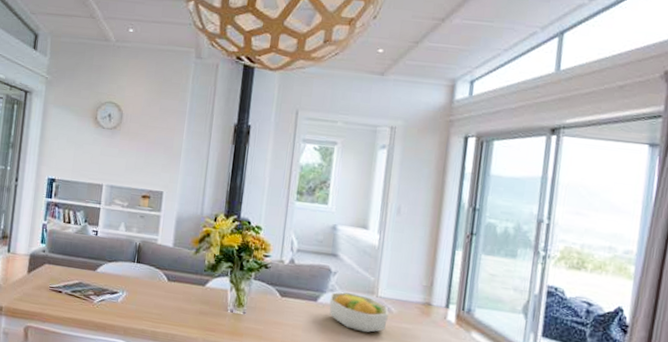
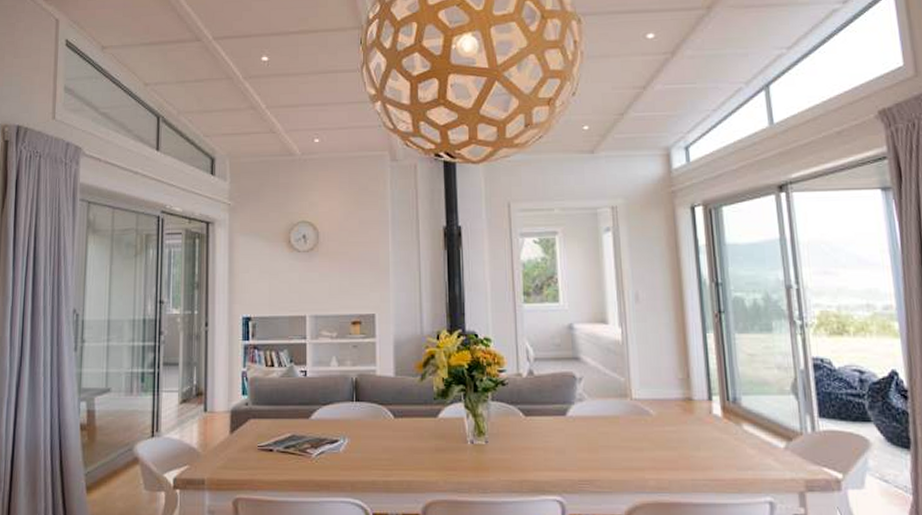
fruit bowl: present [329,292,389,333] -> none [580,399,648,444]

